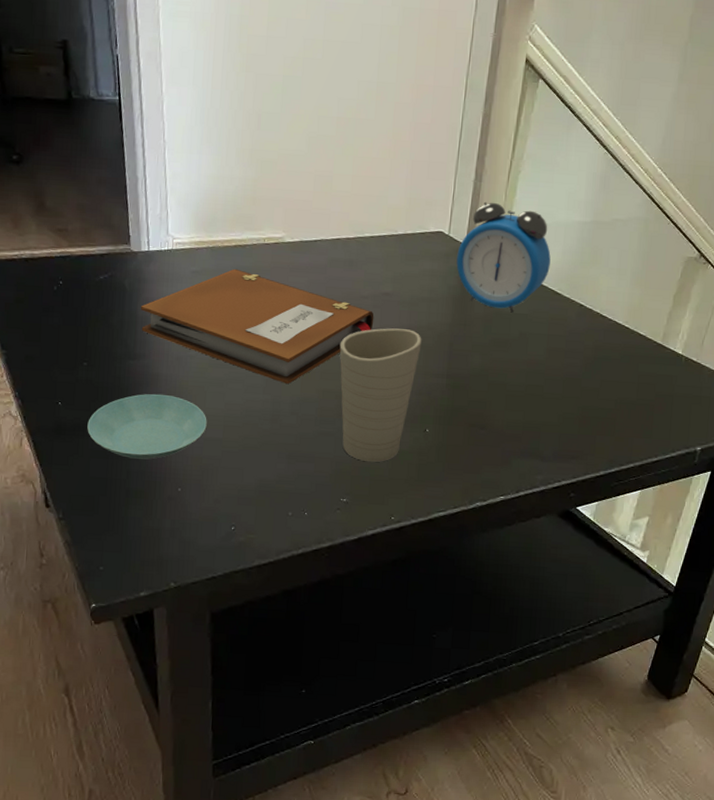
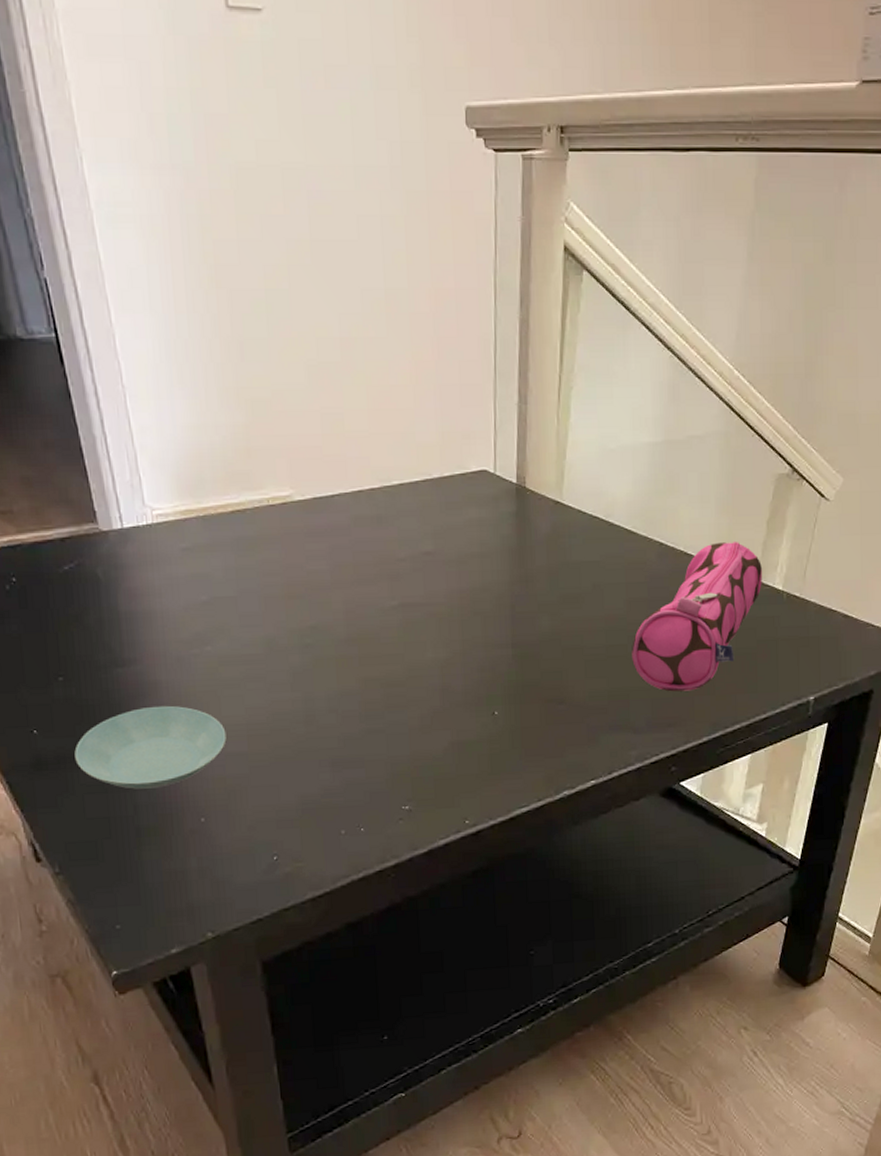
notebook: present [140,268,374,385] -> none [121,540,417,677]
cup: present [339,328,422,463] -> none [378,594,478,759]
alarm clock: present [456,201,551,313] -> none [507,428,620,561]
pencil case: none [546,309,667,431] -> present [632,541,763,692]

